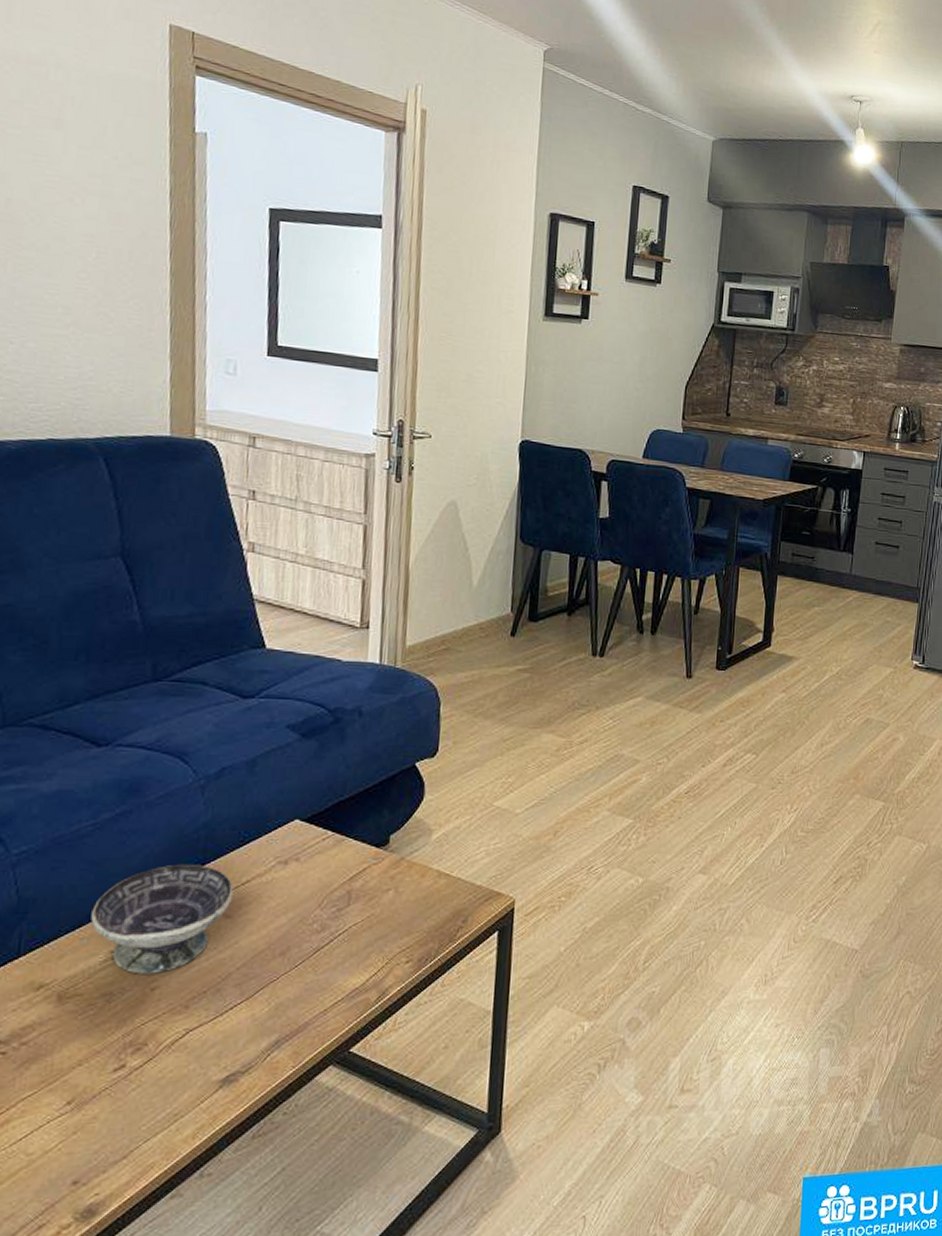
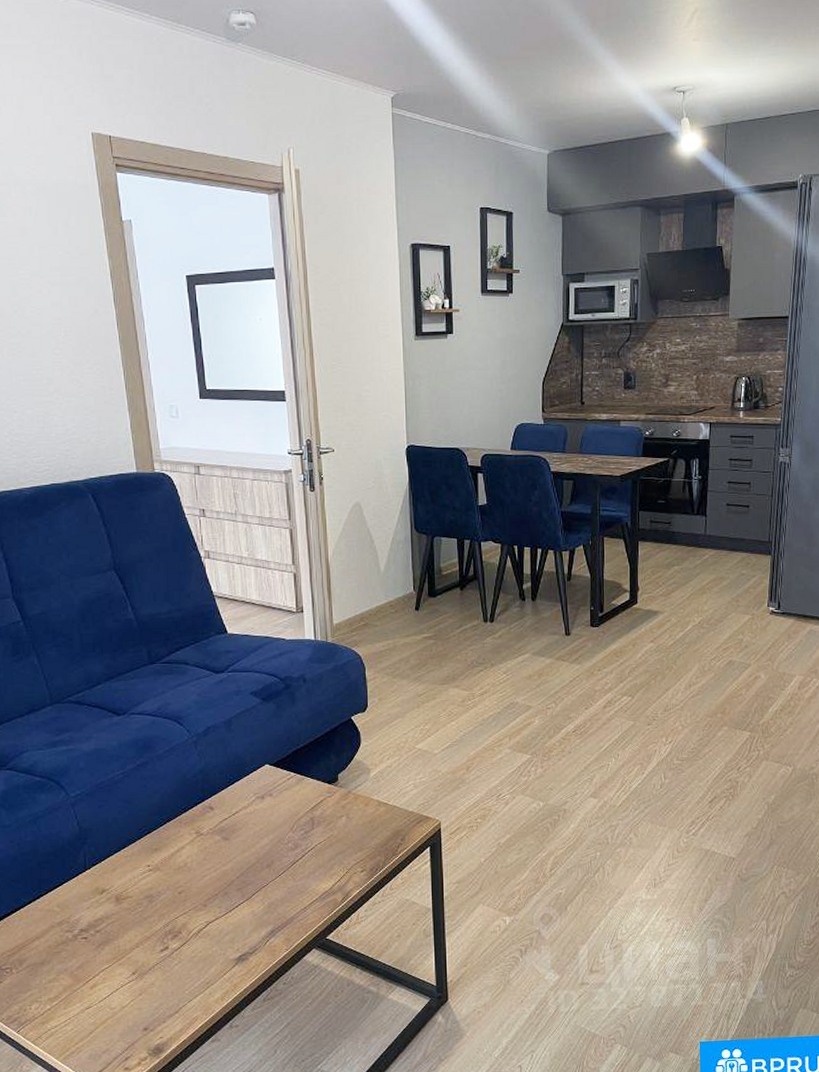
bowl: present [91,864,234,974] -> none [130,800,227,882]

